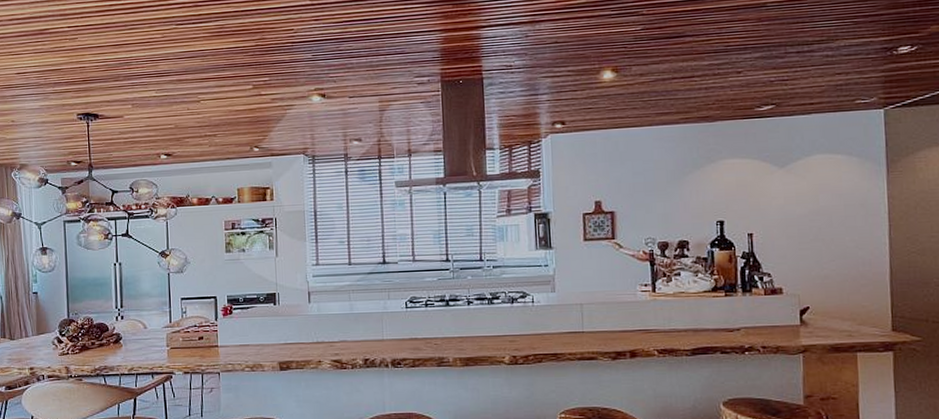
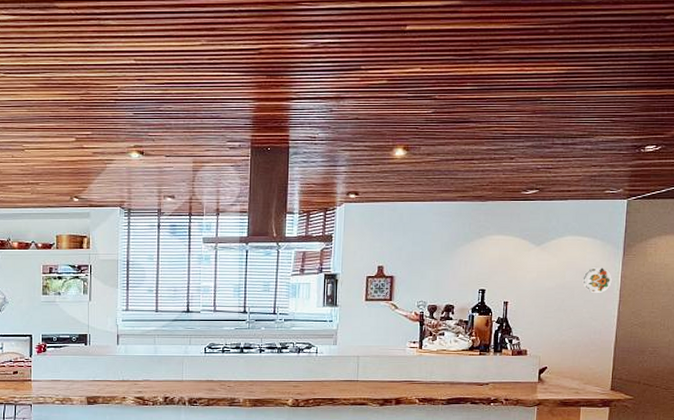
decorative plate: none [840,187,877,219] -> present [582,266,612,294]

